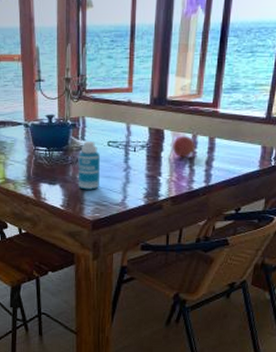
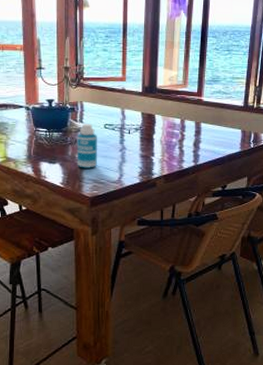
fruit: present [173,136,197,158] -> none [164,121,185,140]

